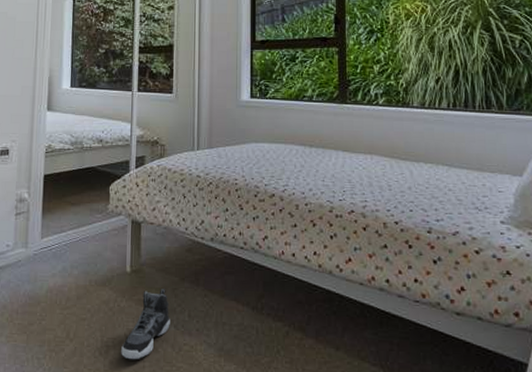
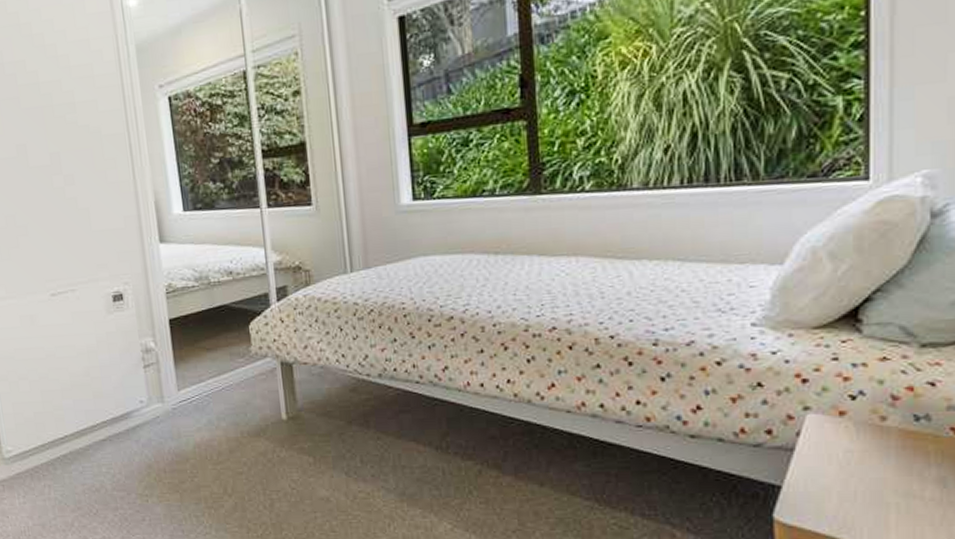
sneaker: present [121,289,170,360] -> none [287,435,341,512]

